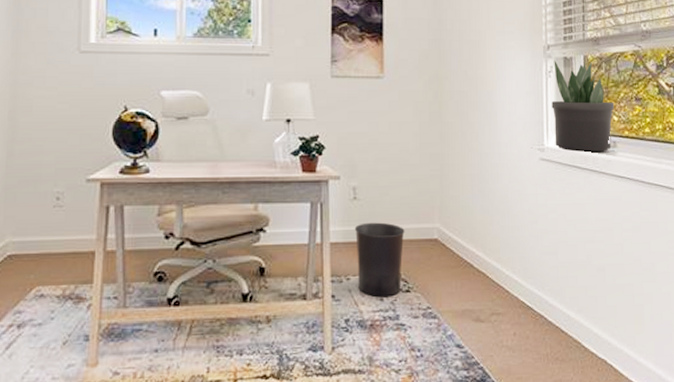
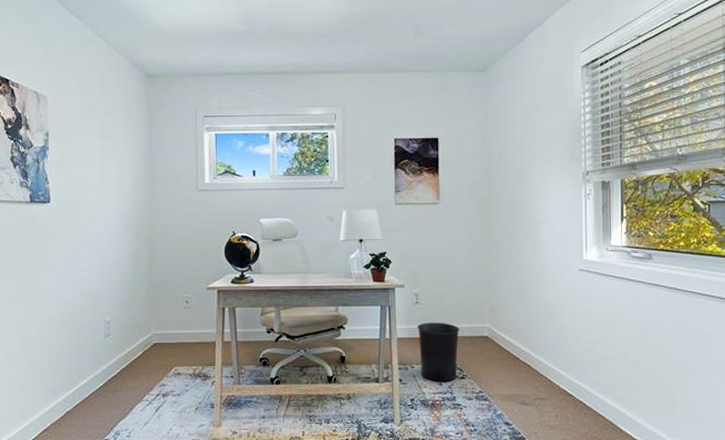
planter: present [551,60,615,153] -> none [590,184,650,264]

